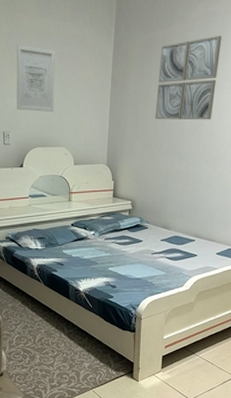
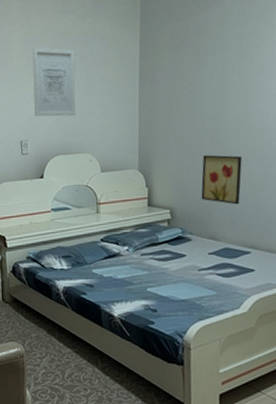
wall art: present [155,36,222,120] -> none [192,17,266,116]
wall art: none [158,155,193,200] -> present [201,155,242,205]

